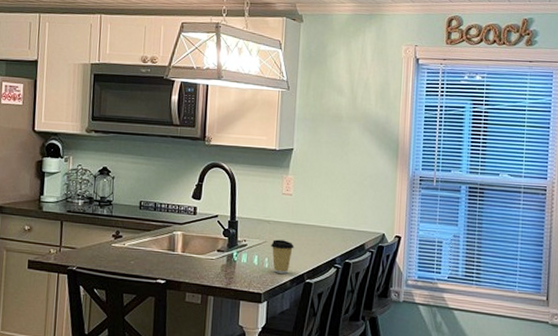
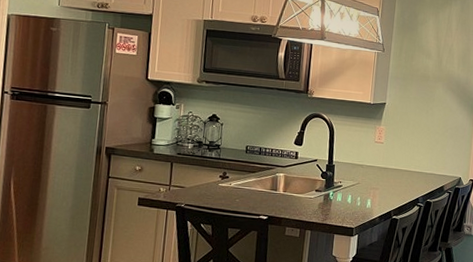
coffee cup: present [271,239,294,274] -> none [363,181,384,211]

